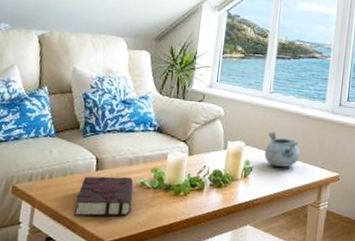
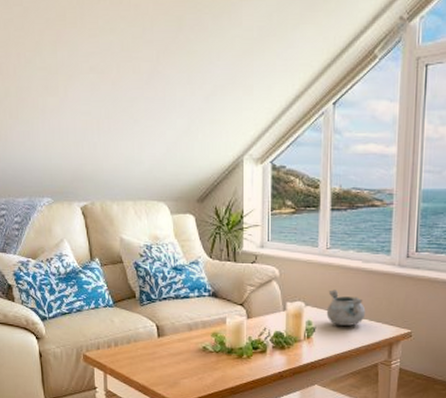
book: present [73,176,134,217] -> none [143,342,197,381]

